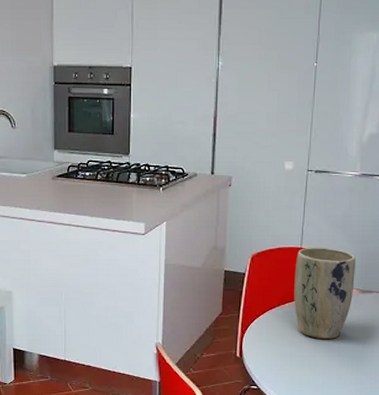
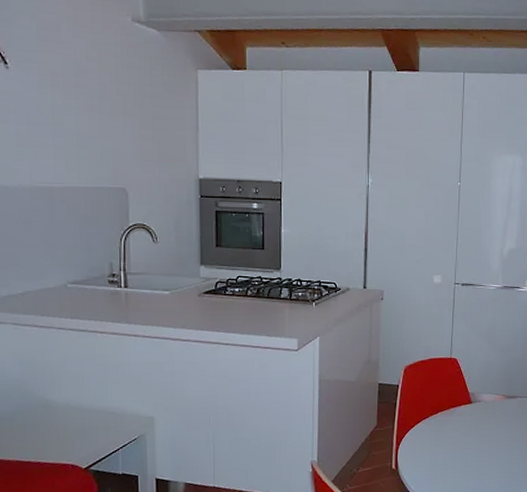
plant pot: present [294,247,356,340] -> none [445,356,501,446]

